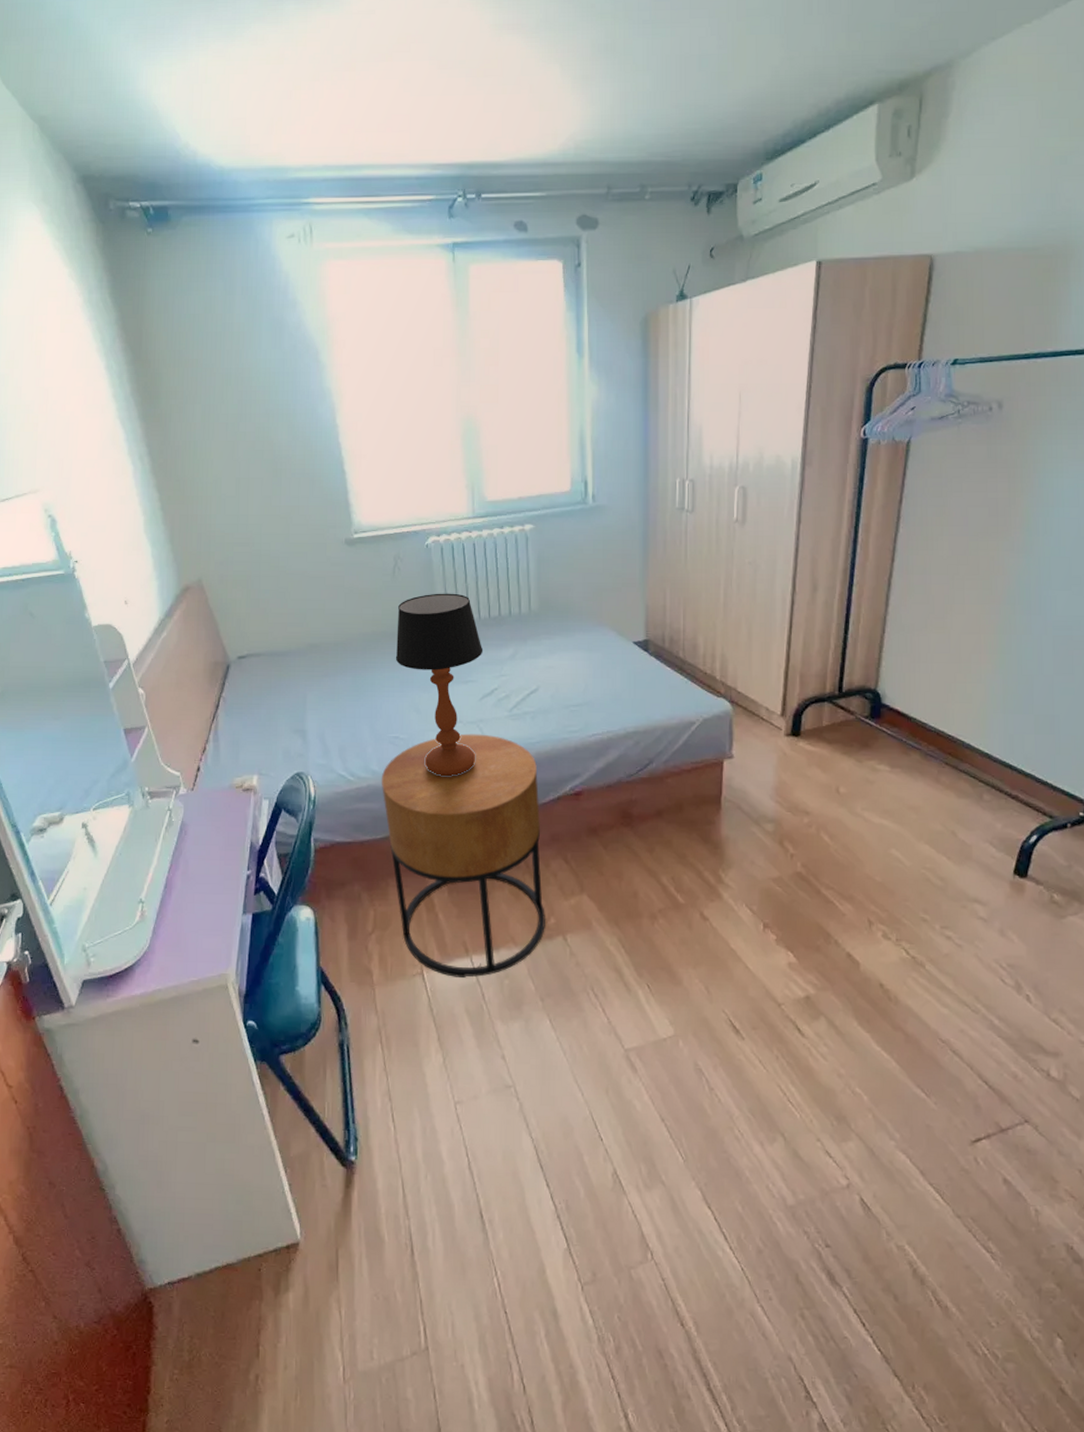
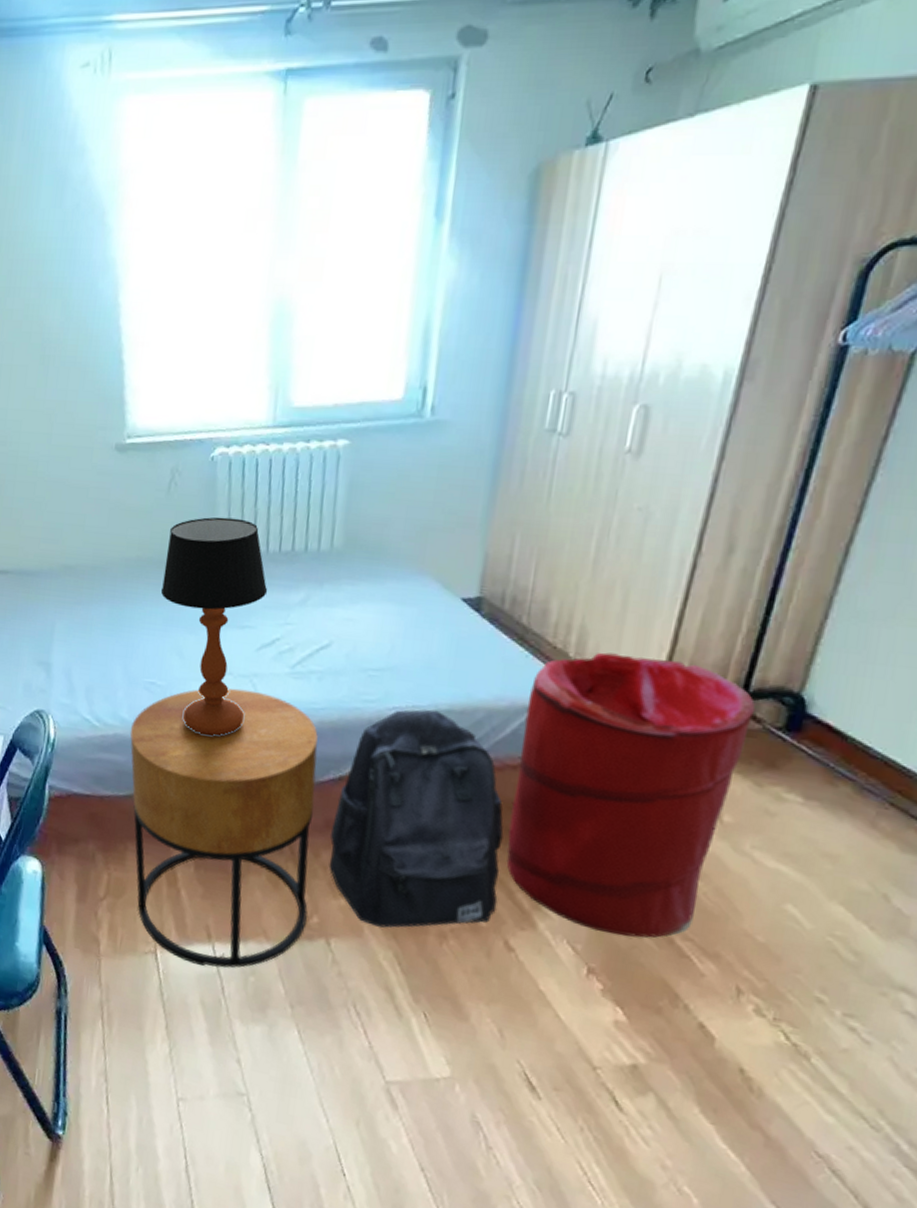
backpack: none [556,733,691,918] -> present [329,709,504,928]
laundry hamper: none [692,673,849,894] -> present [506,652,756,938]

